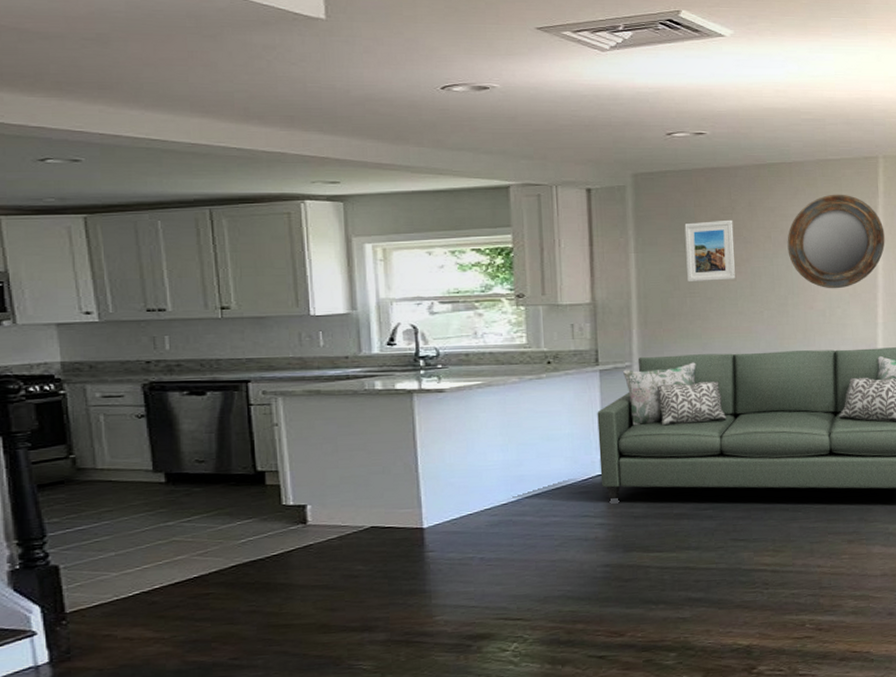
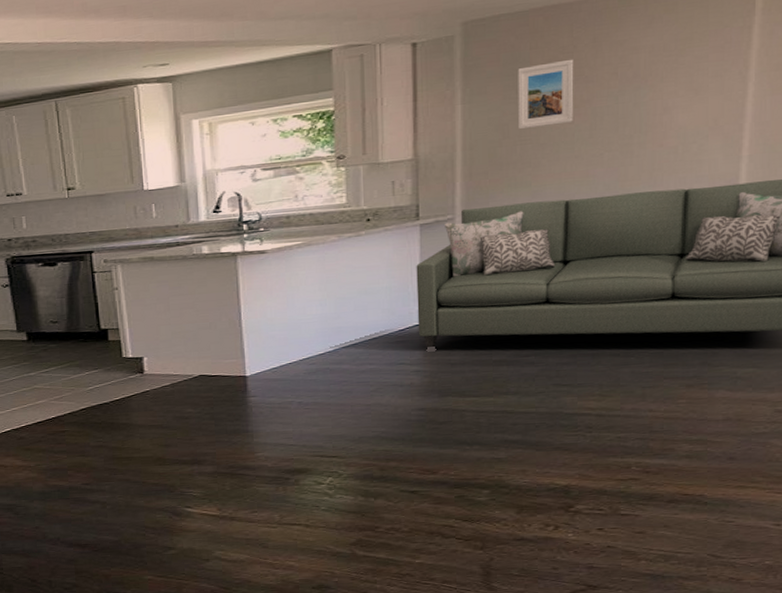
home mirror: present [787,194,885,289] -> none [636,16,759,124]

